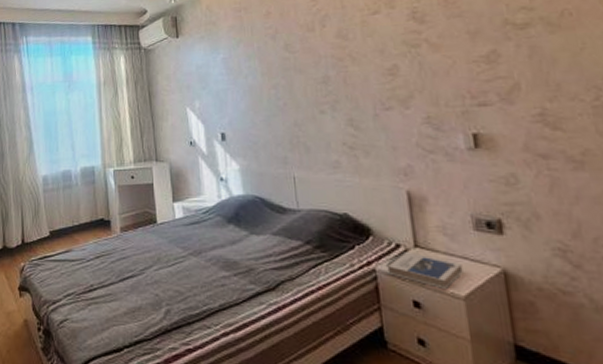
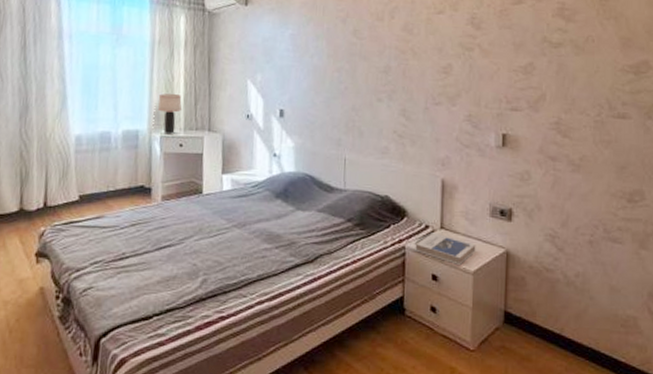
table lamp: none [108,129,129,168] -> present [158,93,182,135]

